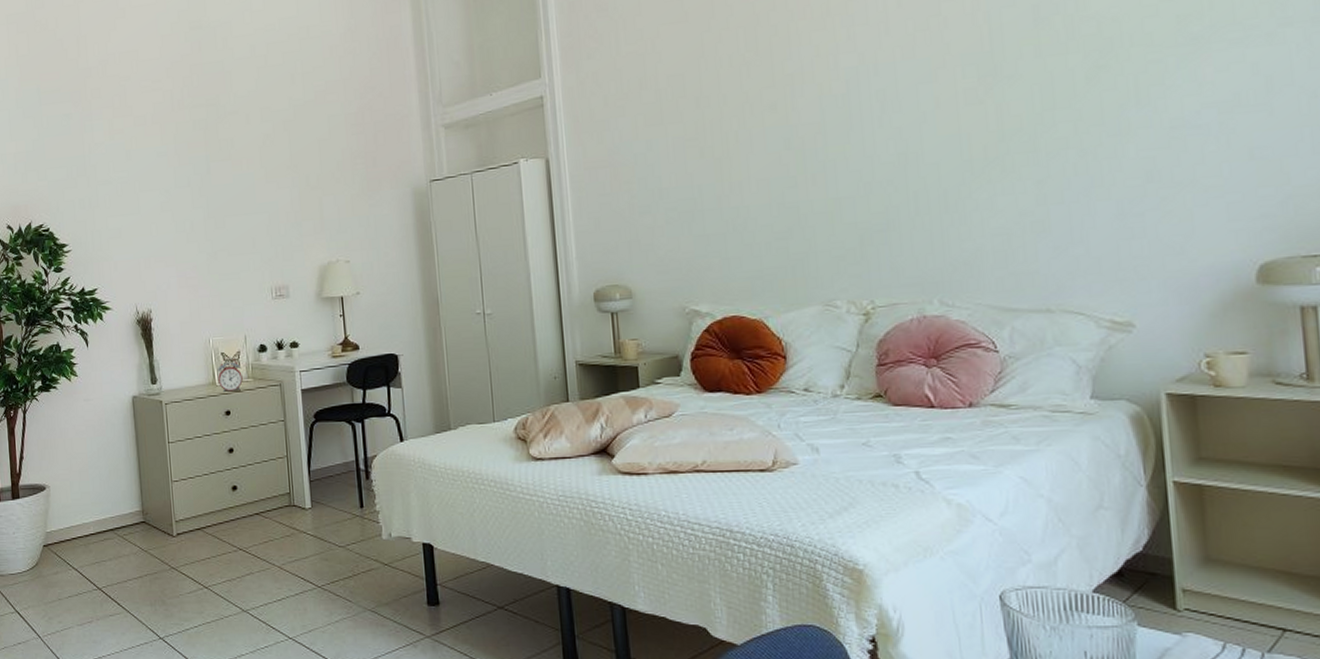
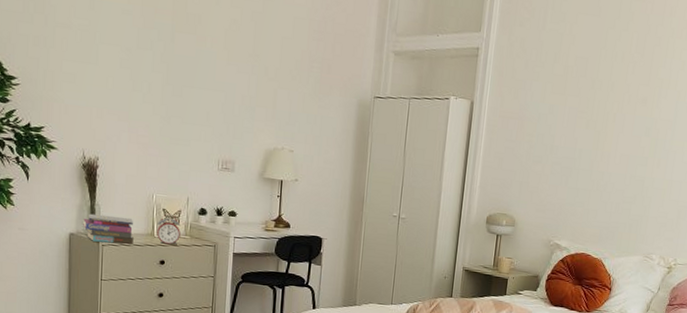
books: none [144,369,196,401] -> present [83,213,134,244]

